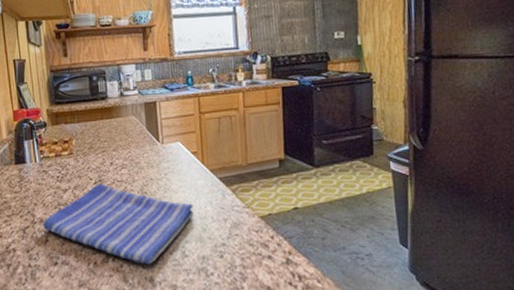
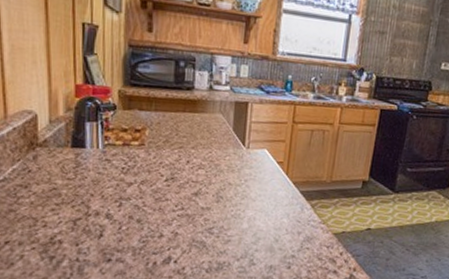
dish towel: present [43,183,194,265] -> none [98,180,269,269]

